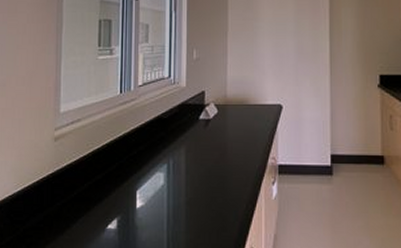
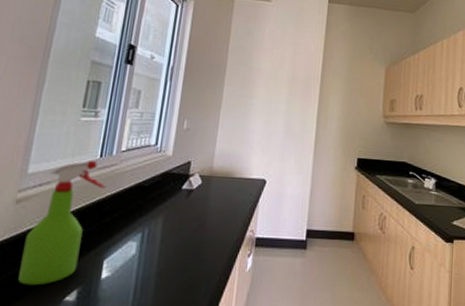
spray bottle: none [66,97,129,215] -> present [18,160,106,286]

